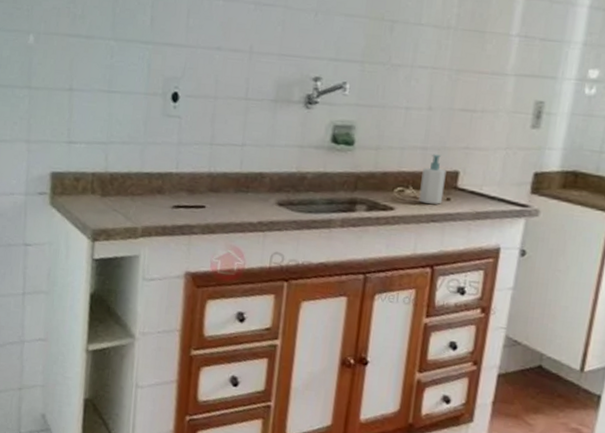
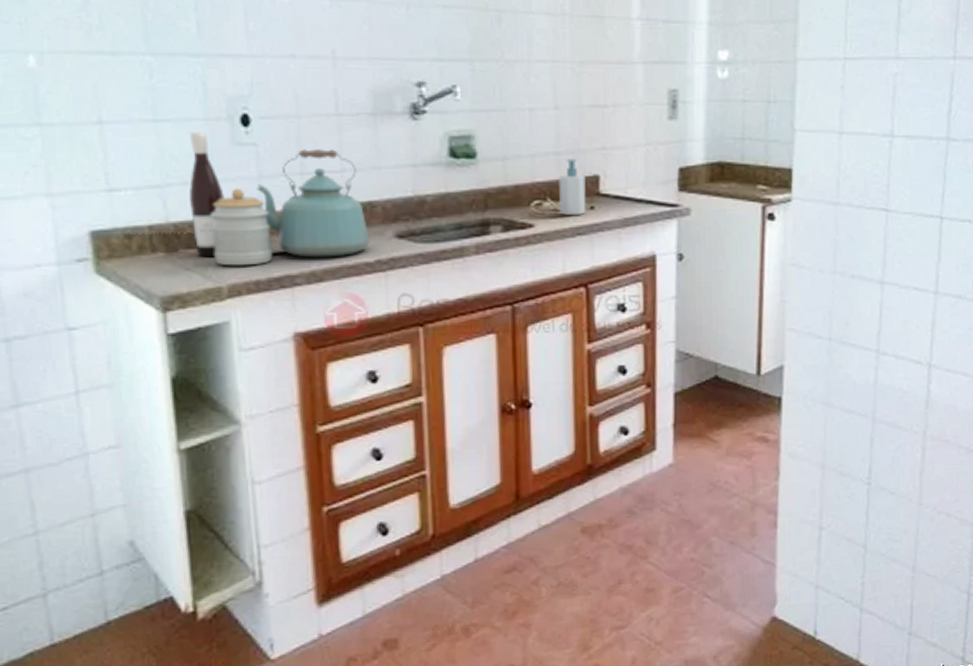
bottle: none [123,103,151,204] -> present [189,132,225,258]
jar: none [135,150,181,214] -> present [209,188,273,266]
kettle: none [175,124,257,215] -> present [257,149,371,258]

